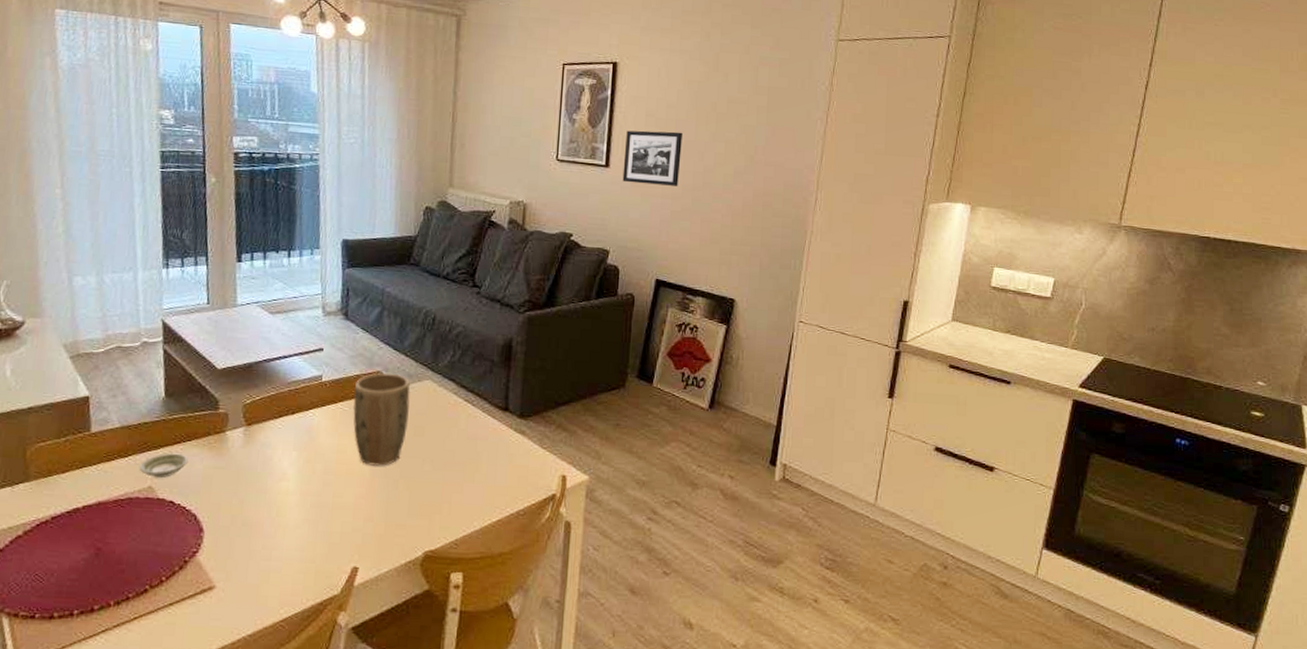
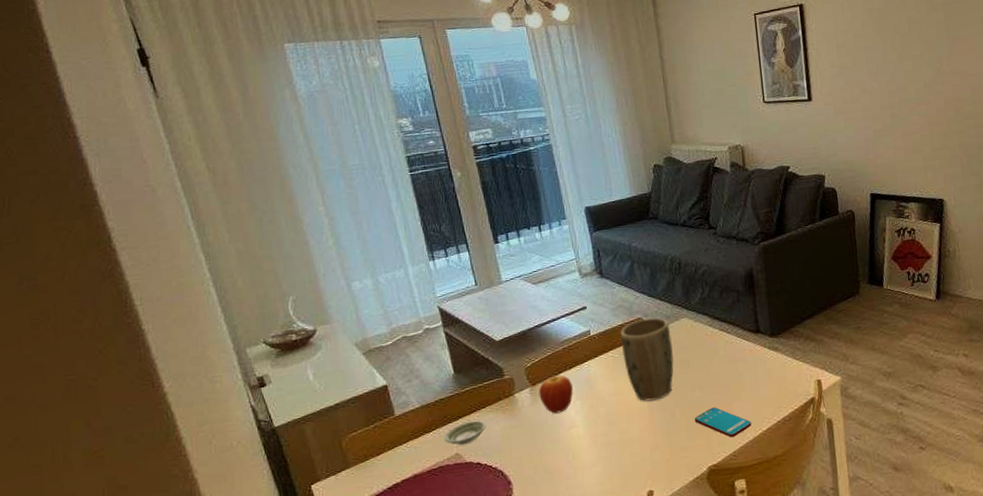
fruit: none [252,419,292,461] -> present [538,375,573,414]
smartphone: none [418,485,481,523] -> present [694,407,751,437]
picture frame: present [622,130,682,186] -> none [822,57,877,112]

